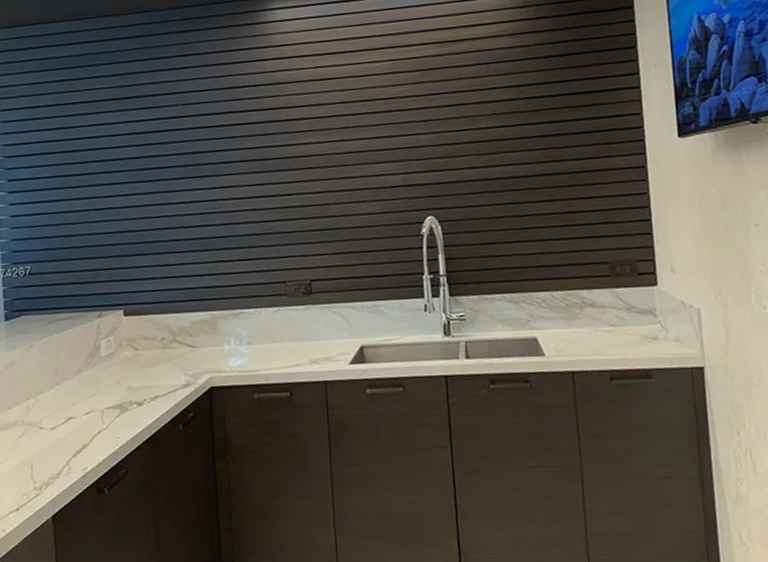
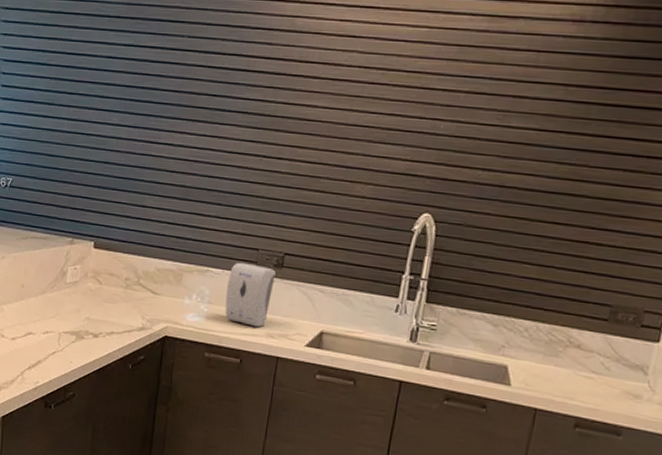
soap dispenser: none [262,296,307,357] -> present [225,262,276,327]

